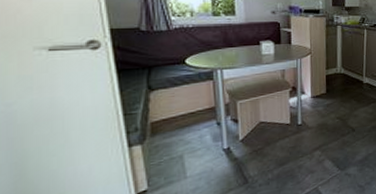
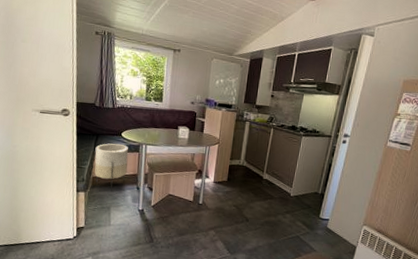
planter: none [149,73,201,136] -> present [94,143,129,192]

